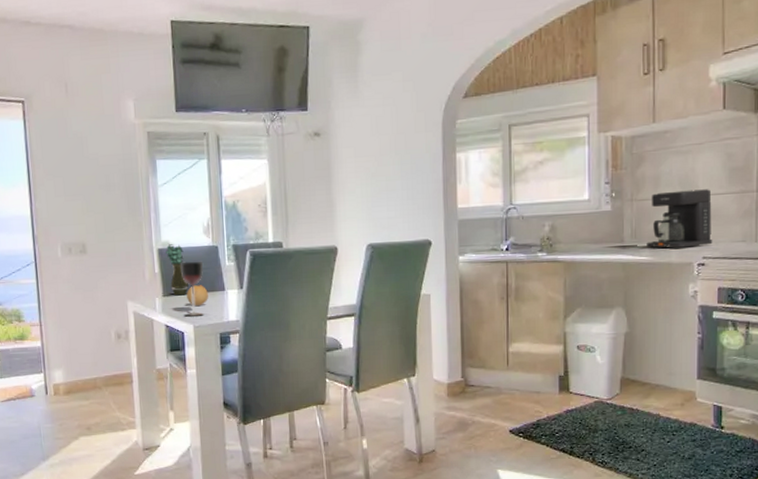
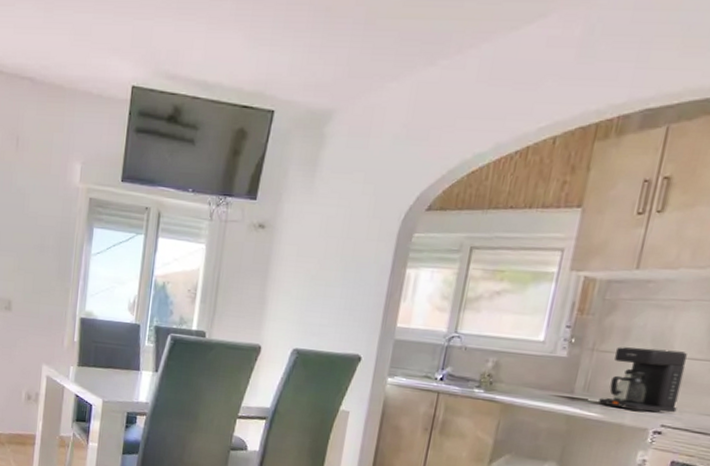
vase: present [166,243,190,296] -> none [86,314,106,369]
wineglass: present [181,261,204,318] -> none [94,334,123,392]
fruit: present [186,285,208,307] -> none [101,360,123,382]

